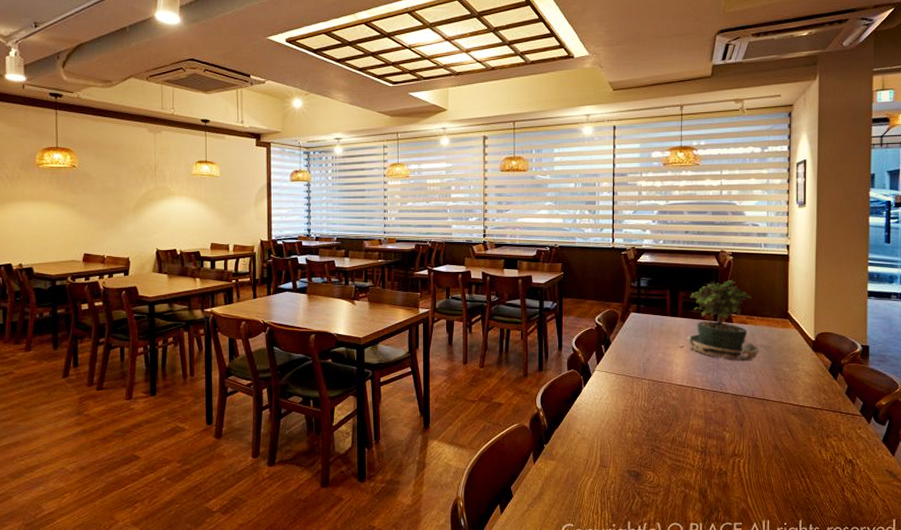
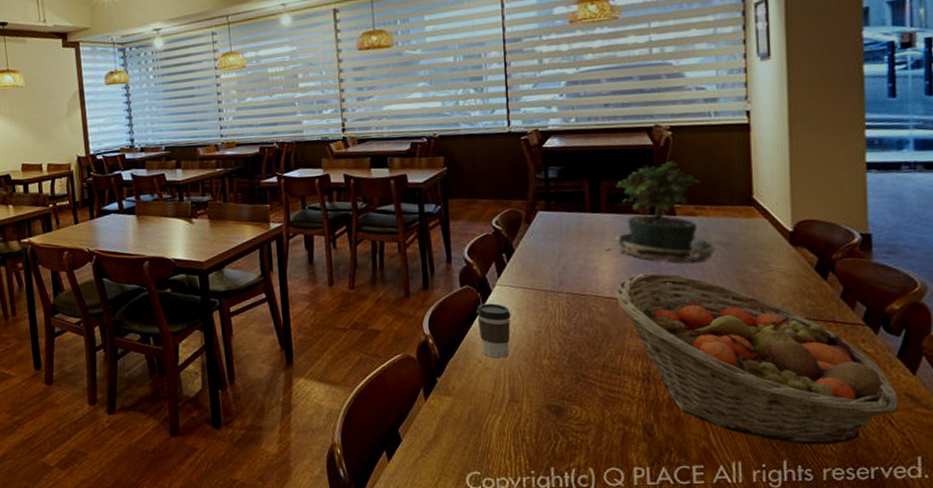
coffee cup: none [579,385,605,431] -> present [477,303,511,359]
fruit basket: none [685,367,882,509] -> present [616,272,899,445]

